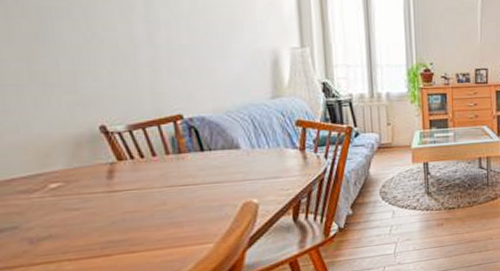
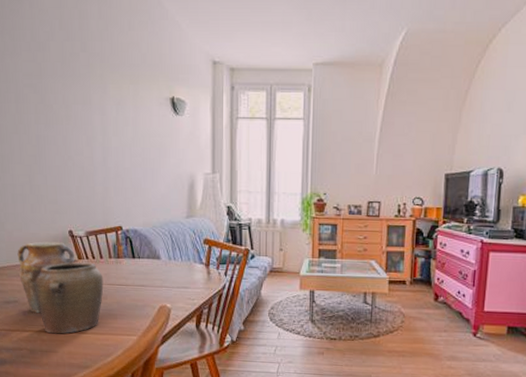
jar set: none [12,141,161,261] -> present [17,241,104,334]

